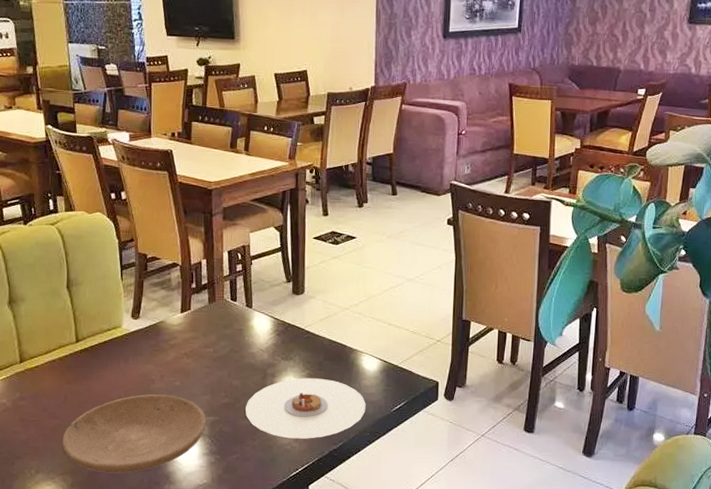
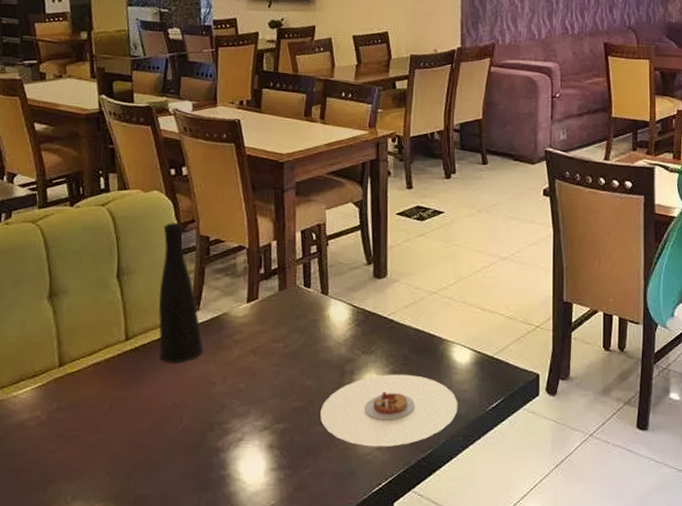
plate: present [62,394,207,473] -> none [105,399,275,497]
vase: none [103,241,143,362] -> present [158,223,203,362]

